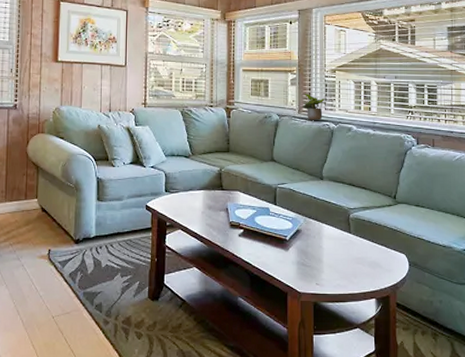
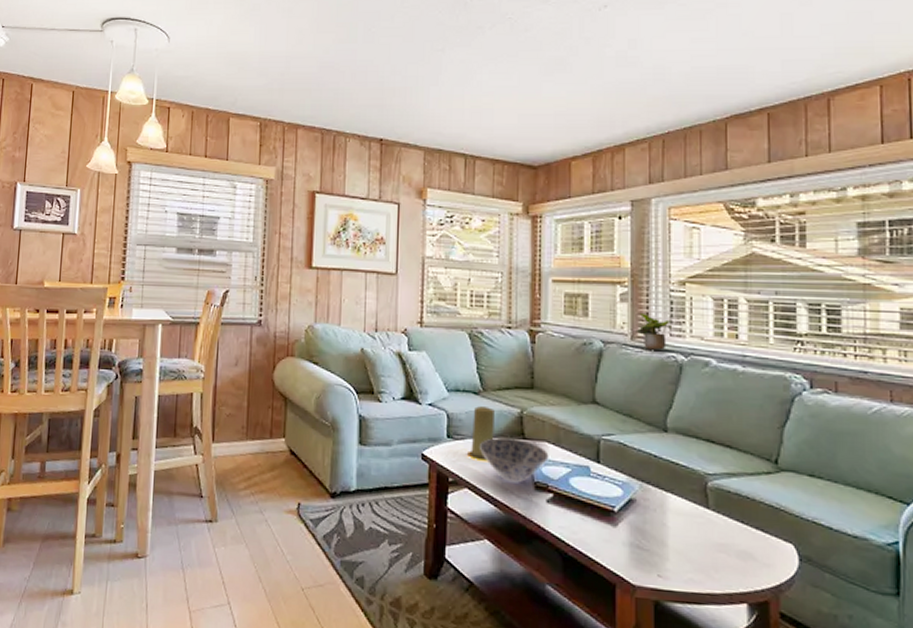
candle: none [181,167,201,208] -> present [467,406,494,461]
bowl: none [190,189,240,223] -> present [480,437,549,483]

